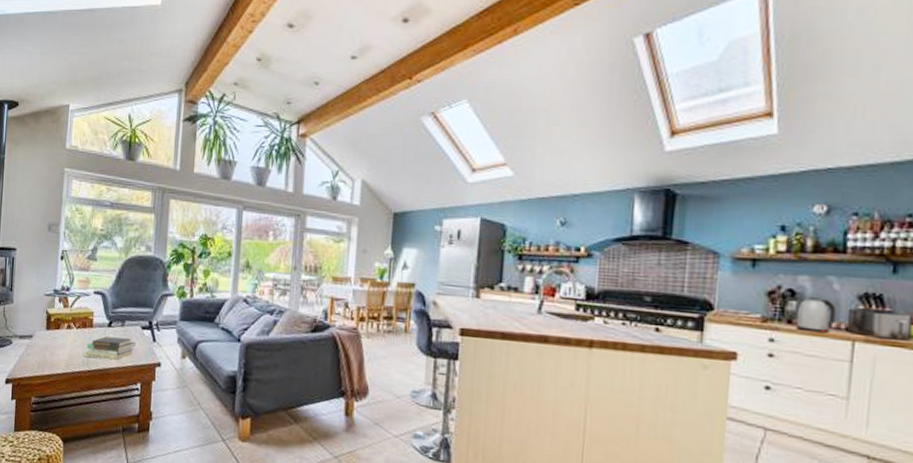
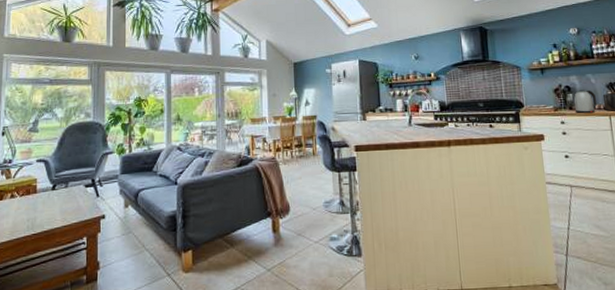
books: present [83,336,136,360] -> none [28,197,80,222]

